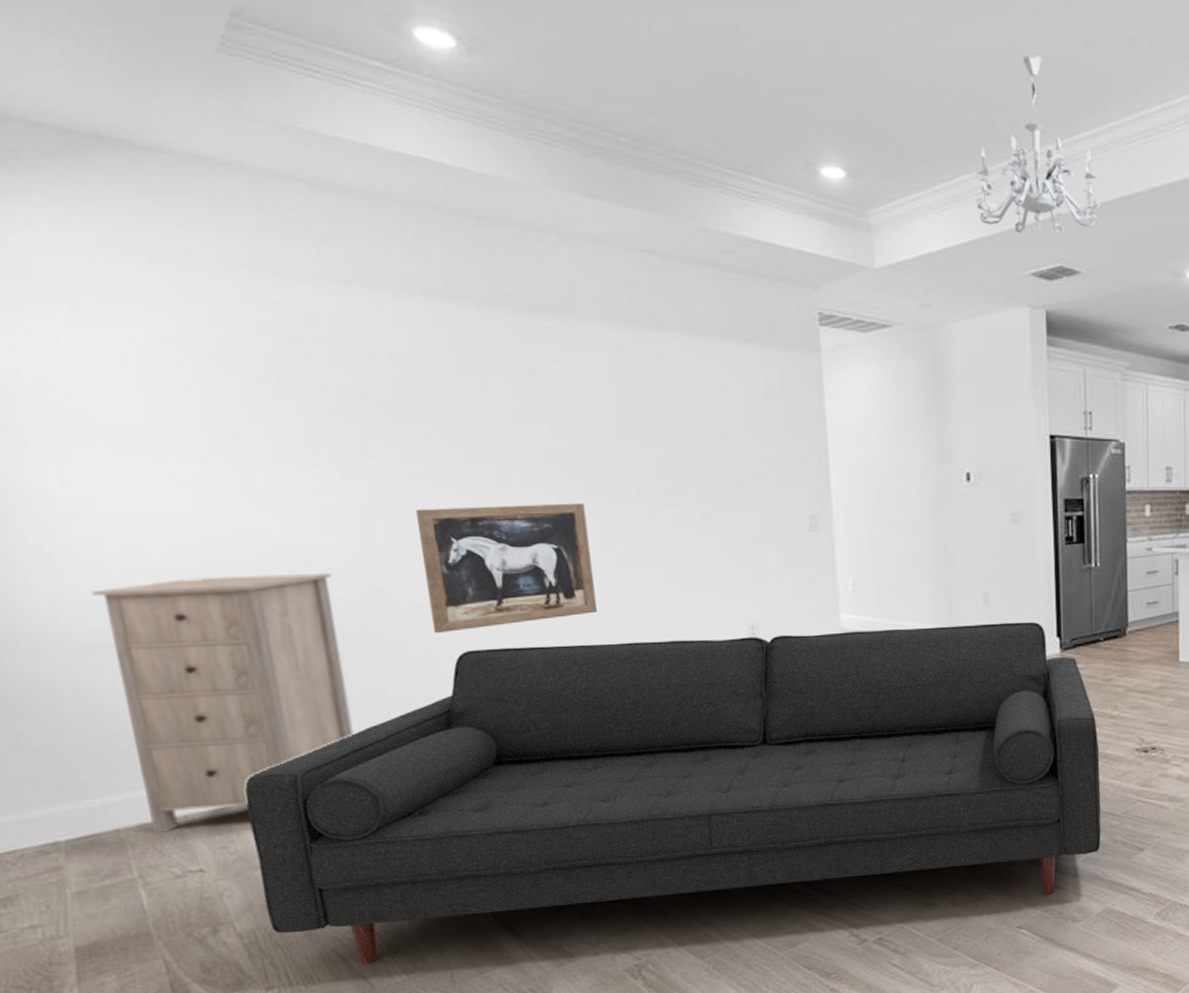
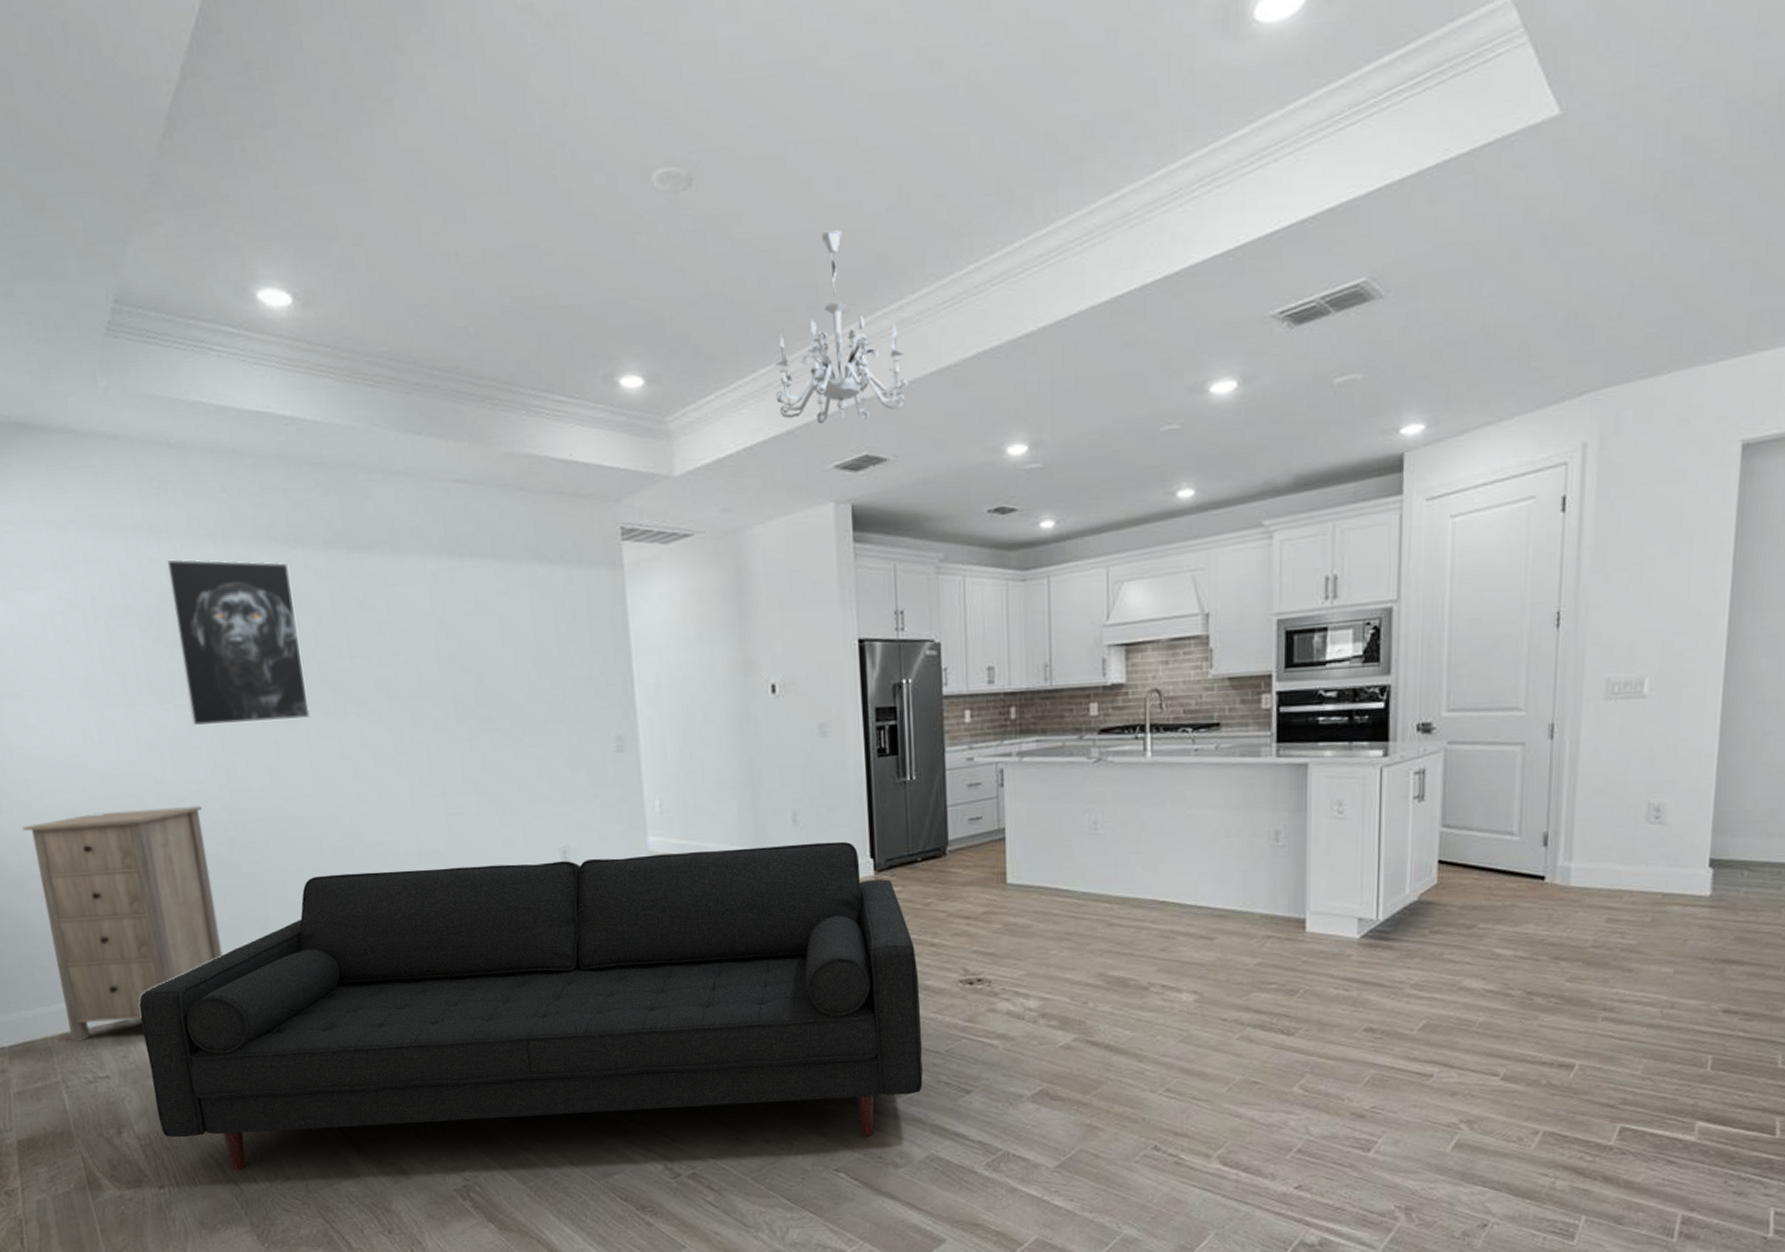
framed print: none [291,304,469,487] -> present [165,559,311,726]
wall art: present [415,503,597,634] -> none [267,732,423,861]

